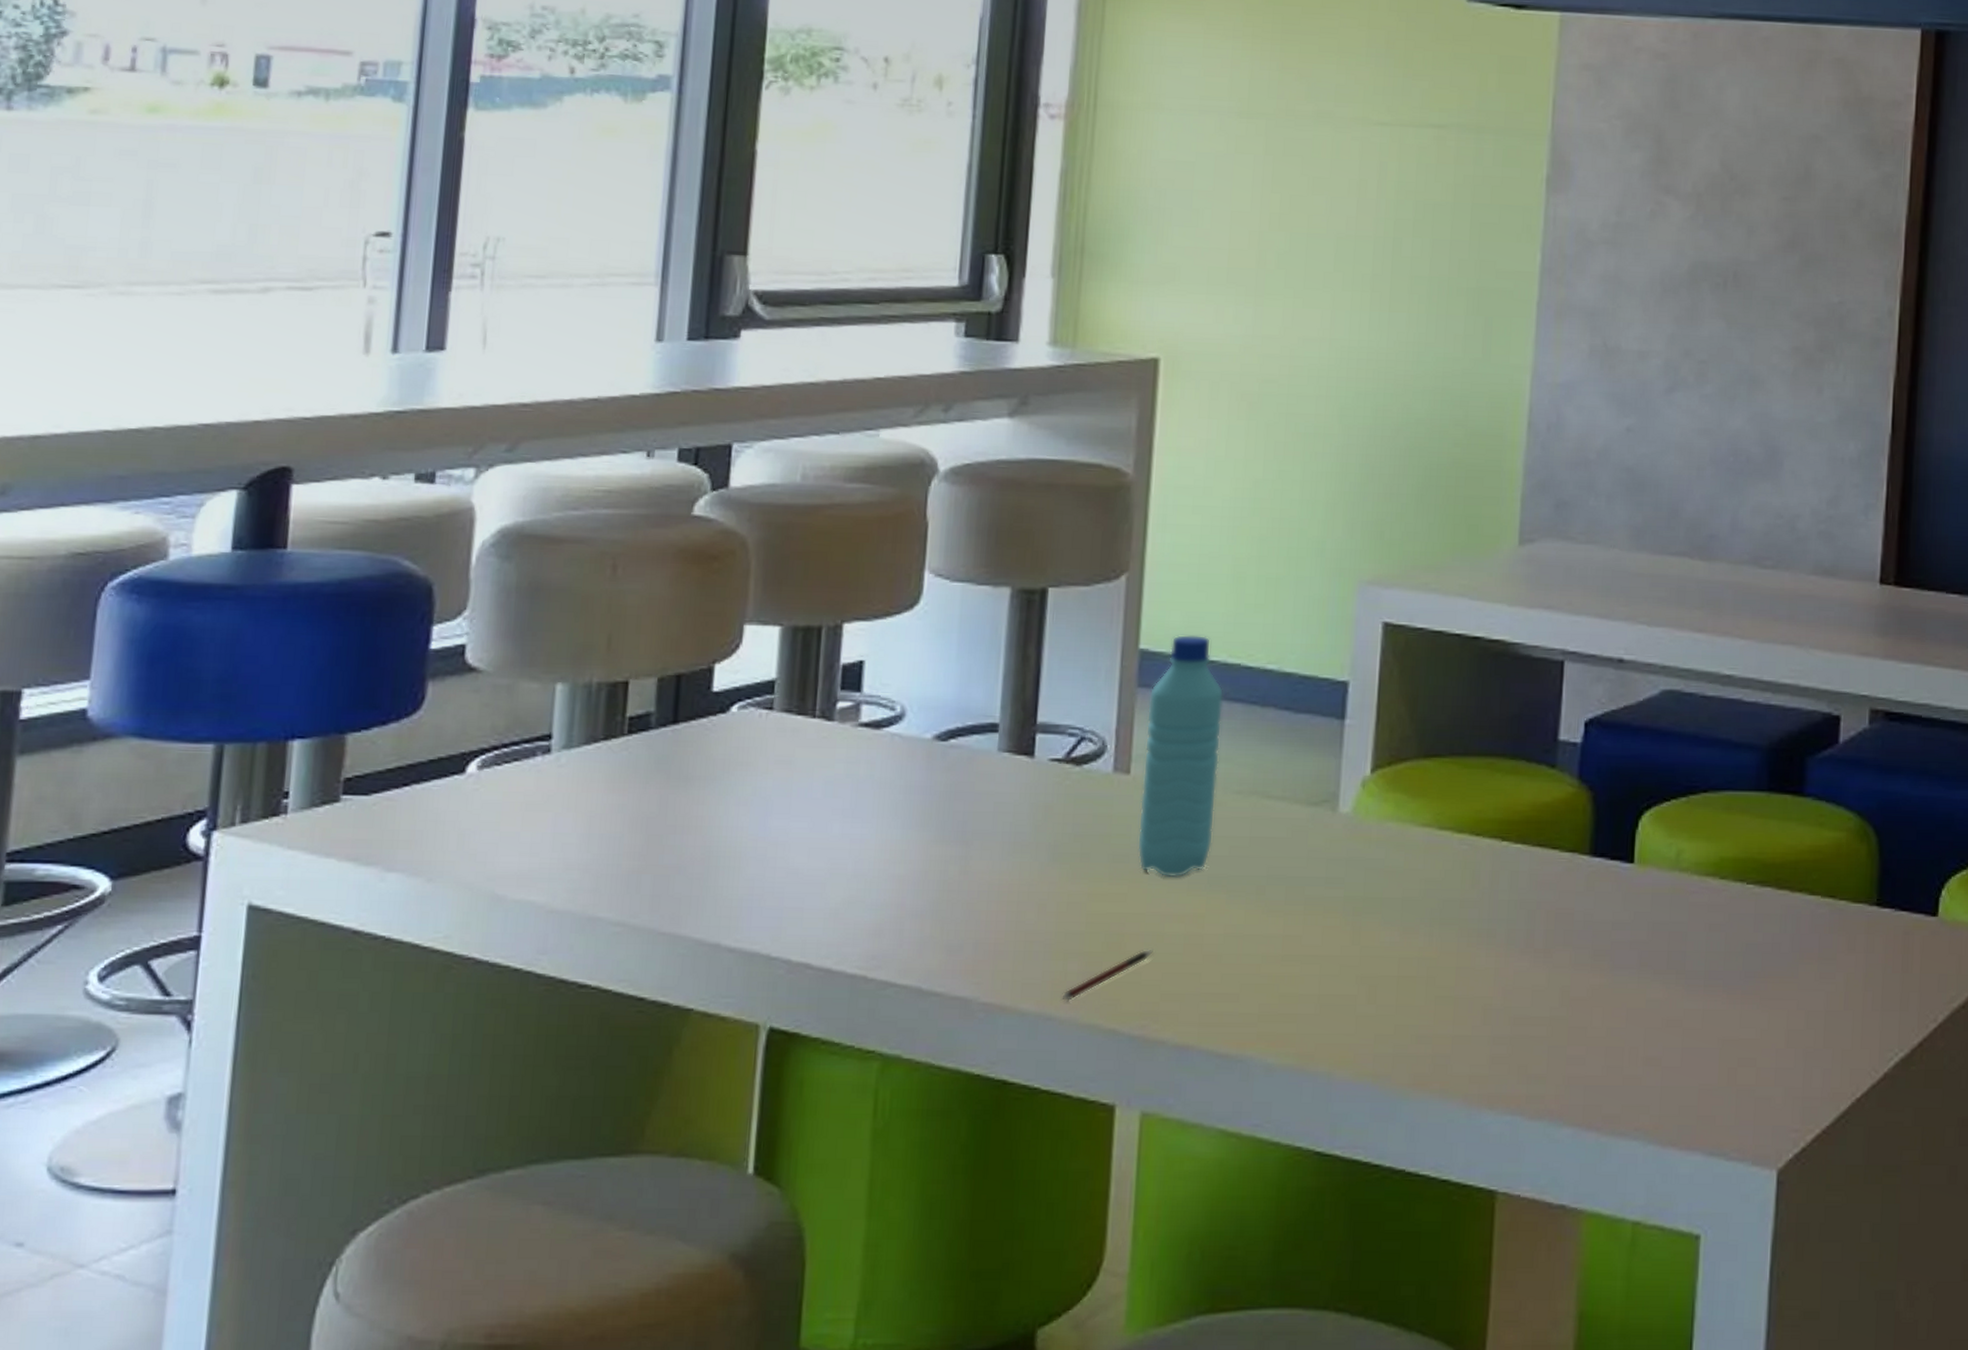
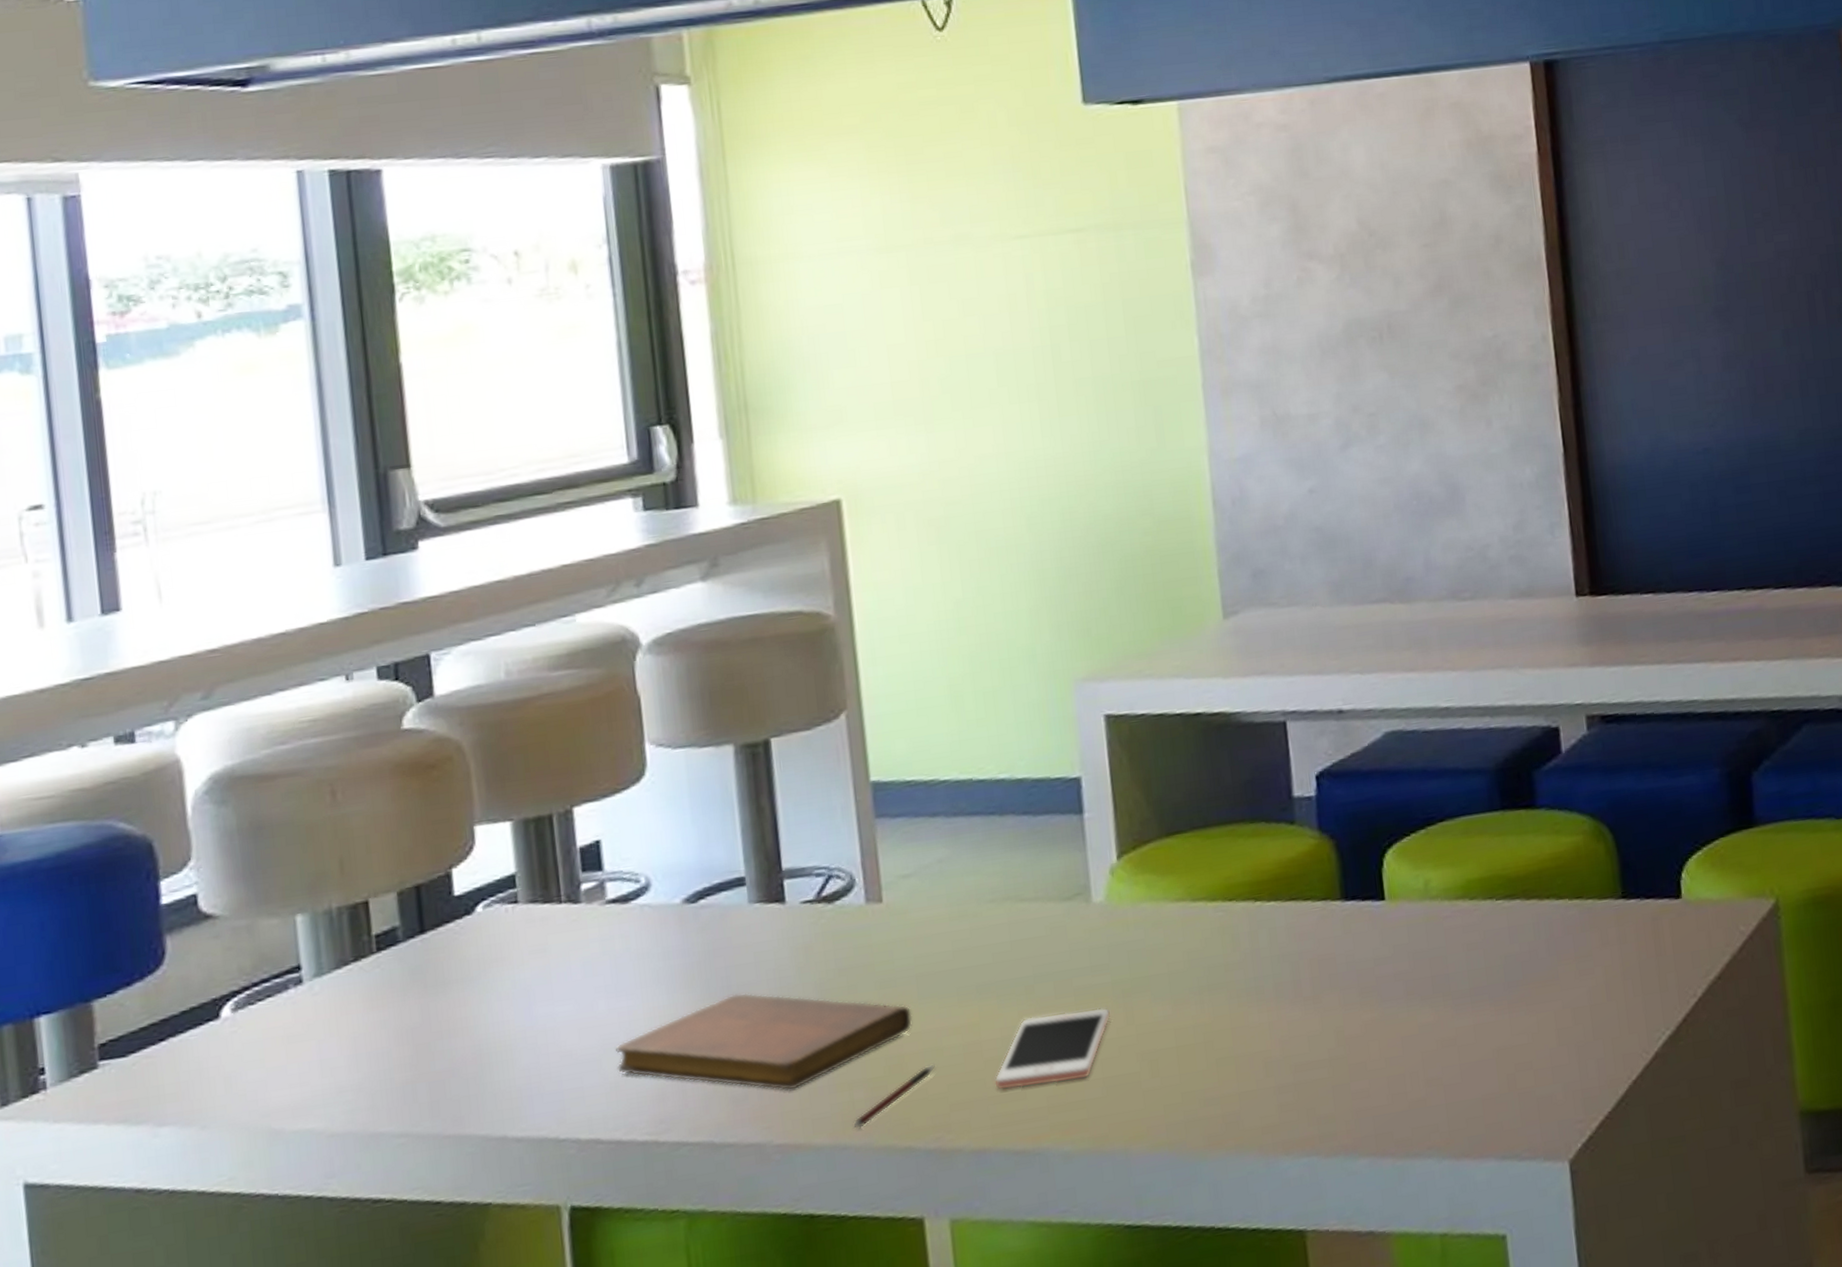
notebook: none [839,841,1140,949] -> present [616,993,913,1091]
water bottle: present [1137,634,1224,878] -> none [888,757,975,994]
cell phone: none [1209,918,1338,993] -> present [994,1007,1111,1090]

